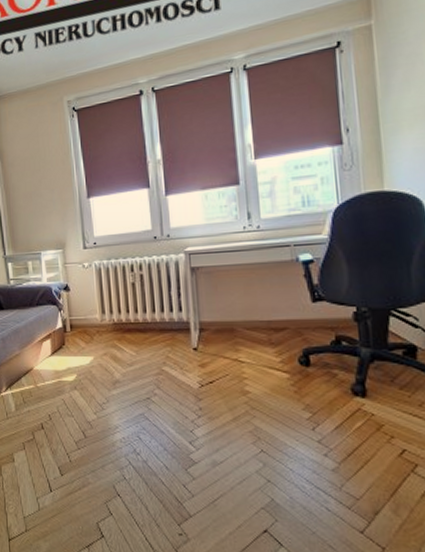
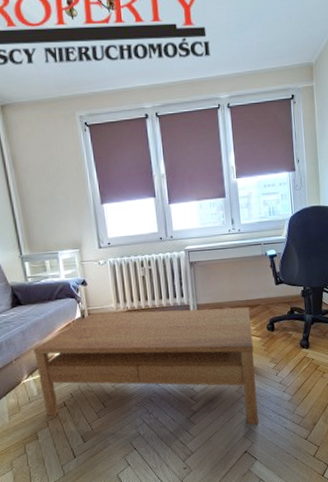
coffee table: none [12,324,285,496] -> present [32,307,259,425]

